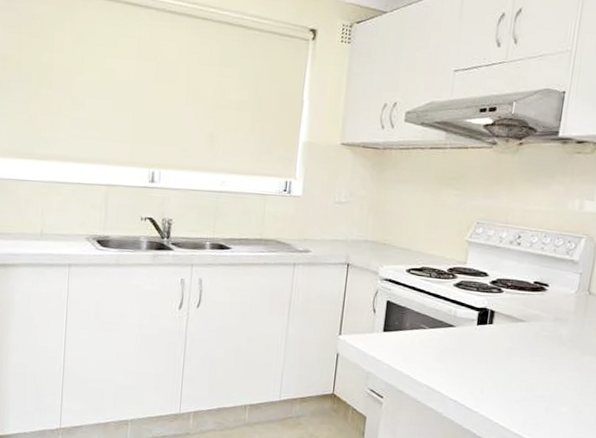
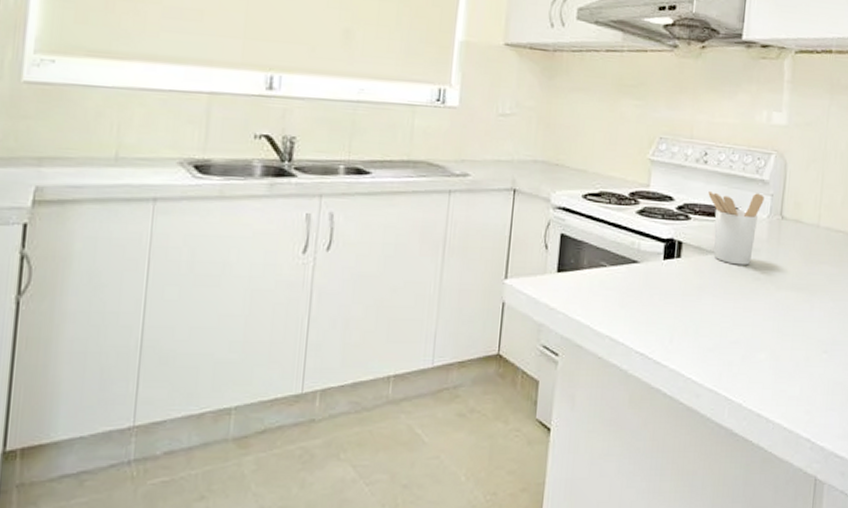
utensil holder: none [520,269,573,333] -> present [708,192,764,265]

